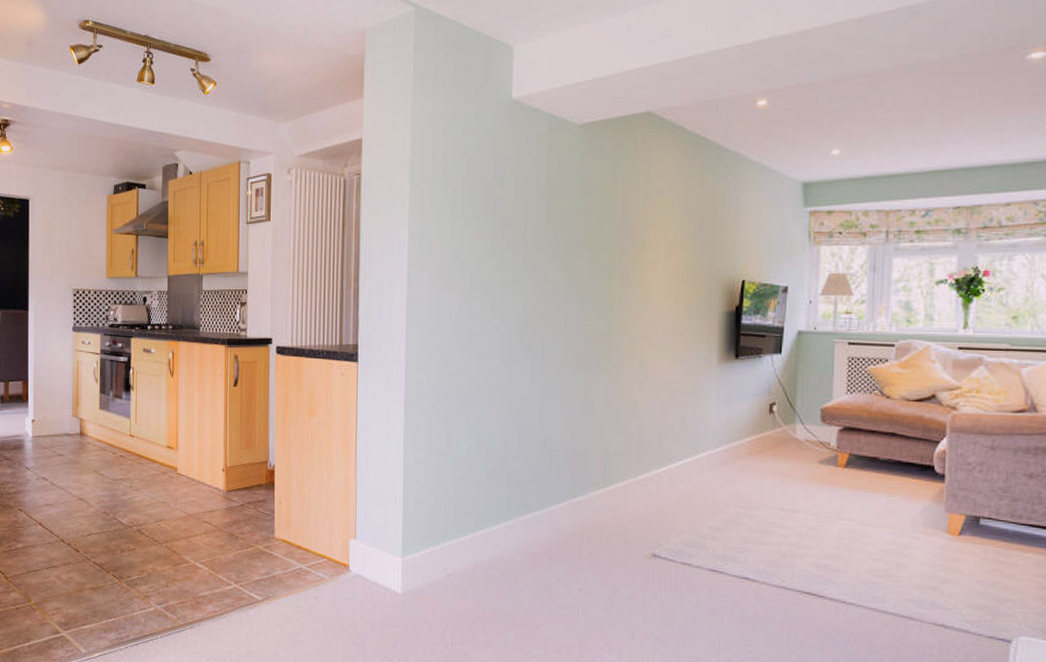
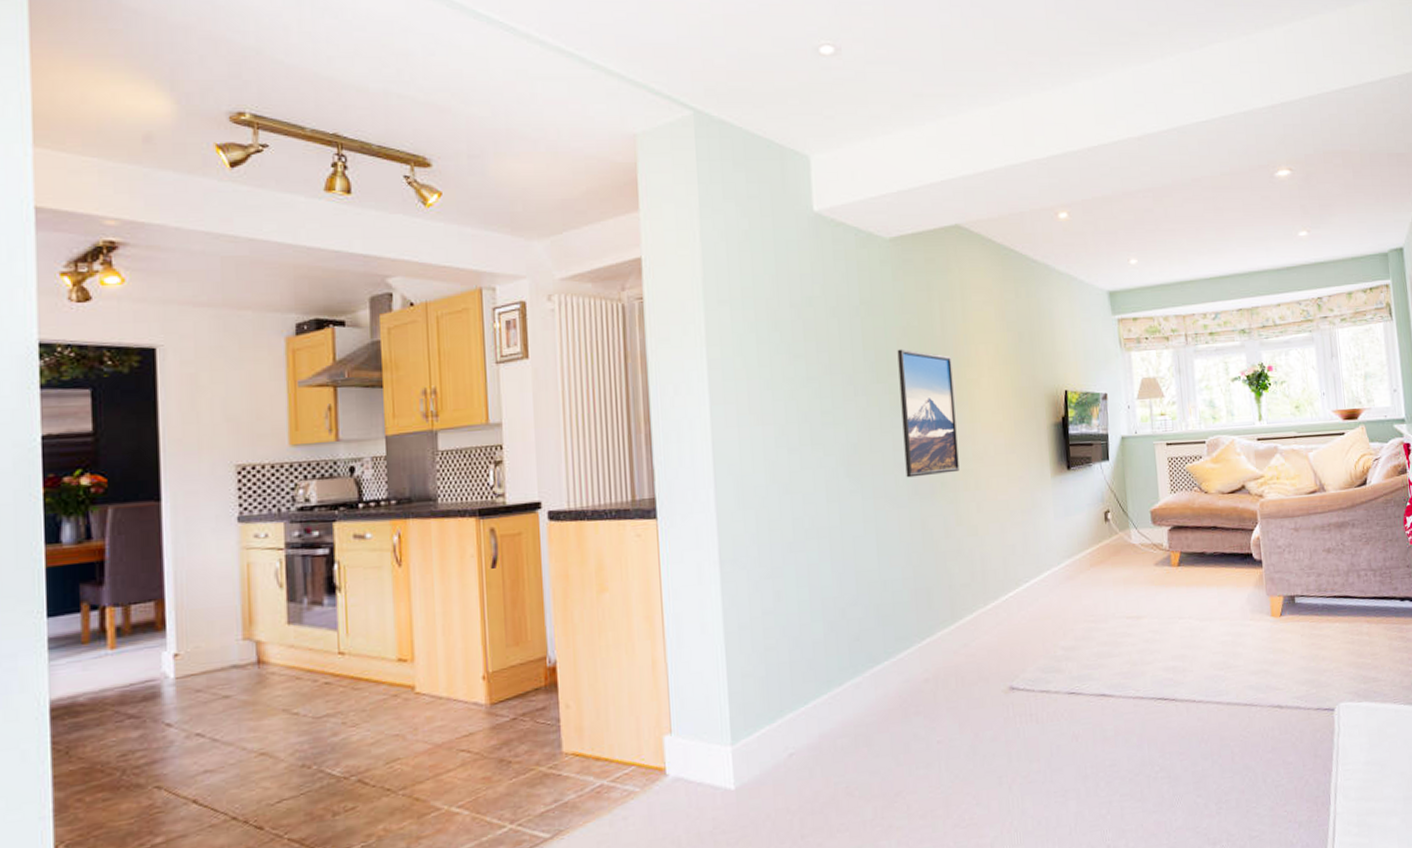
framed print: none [574,230,629,350] -> present [897,349,960,478]

